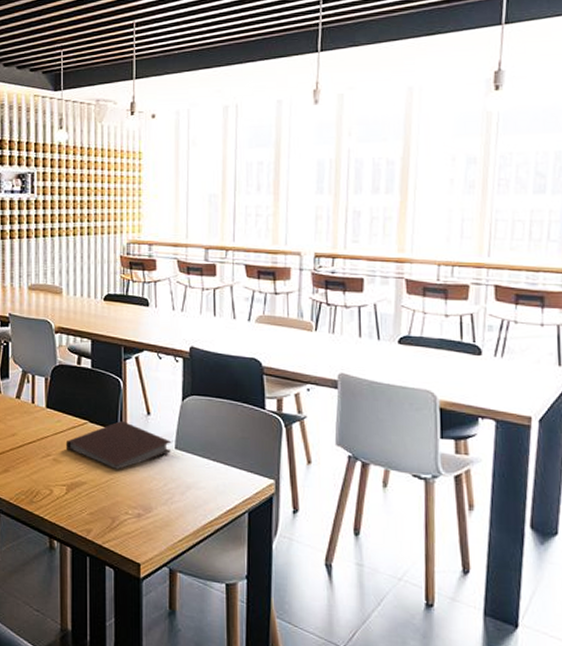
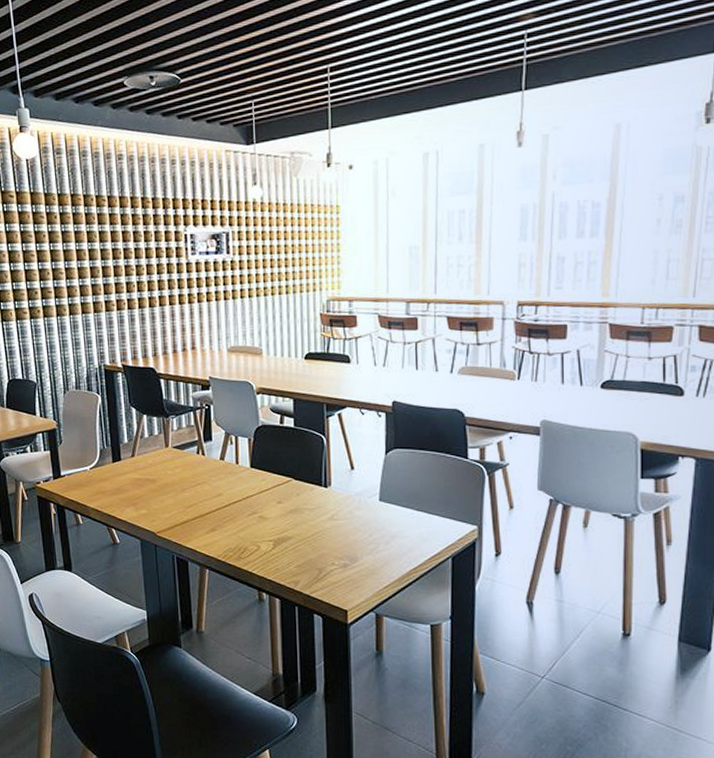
notebook: present [65,421,172,469] -> none [271,477,376,523]

